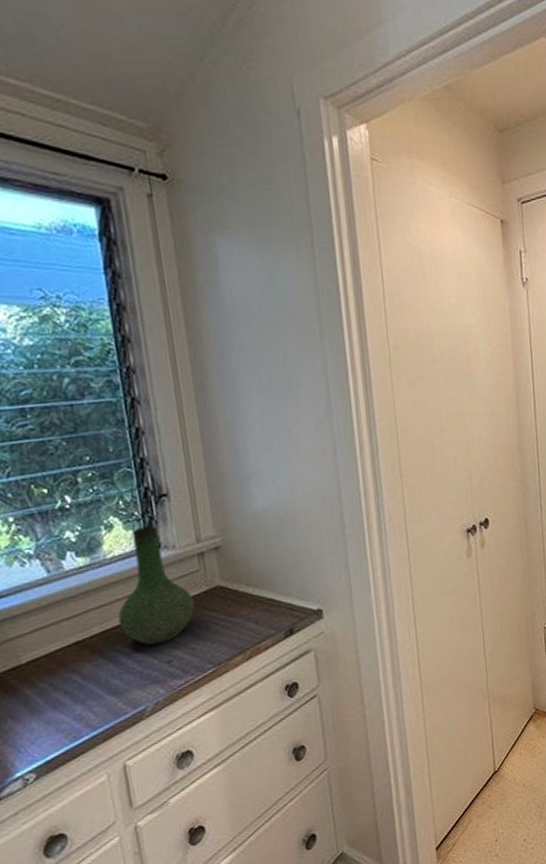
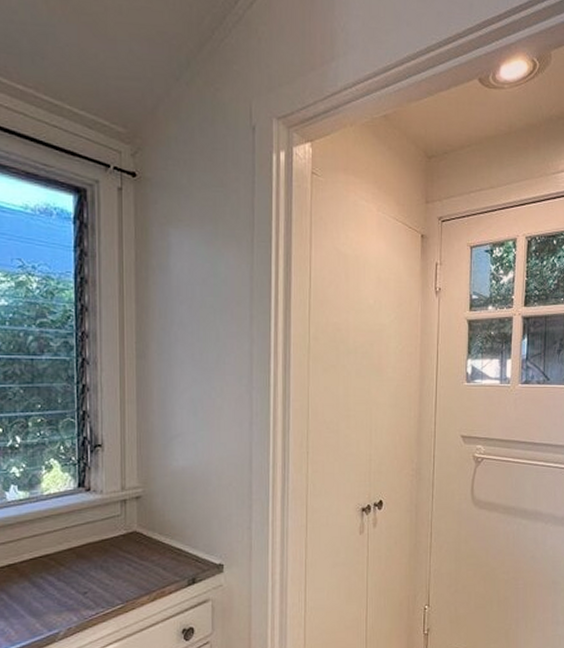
vase: present [118,525,195,646] -> none [46,471,112,576]

